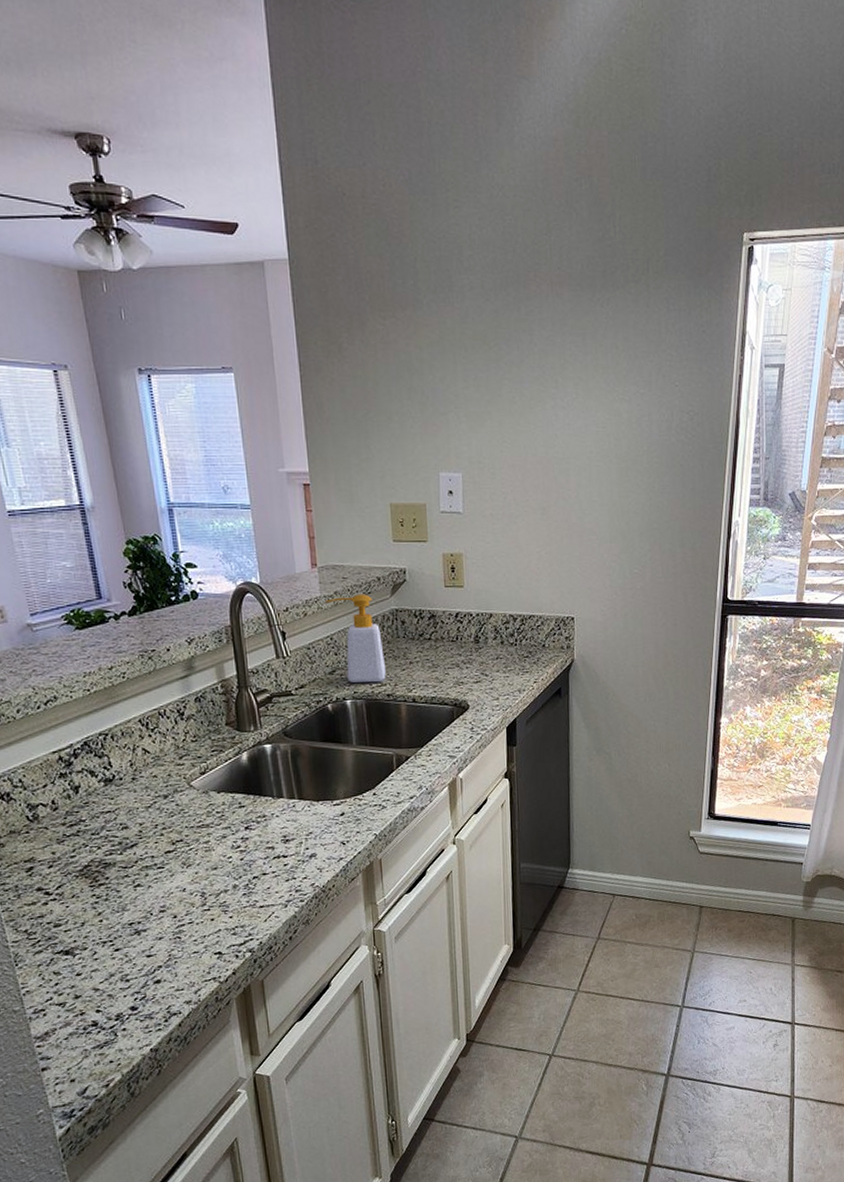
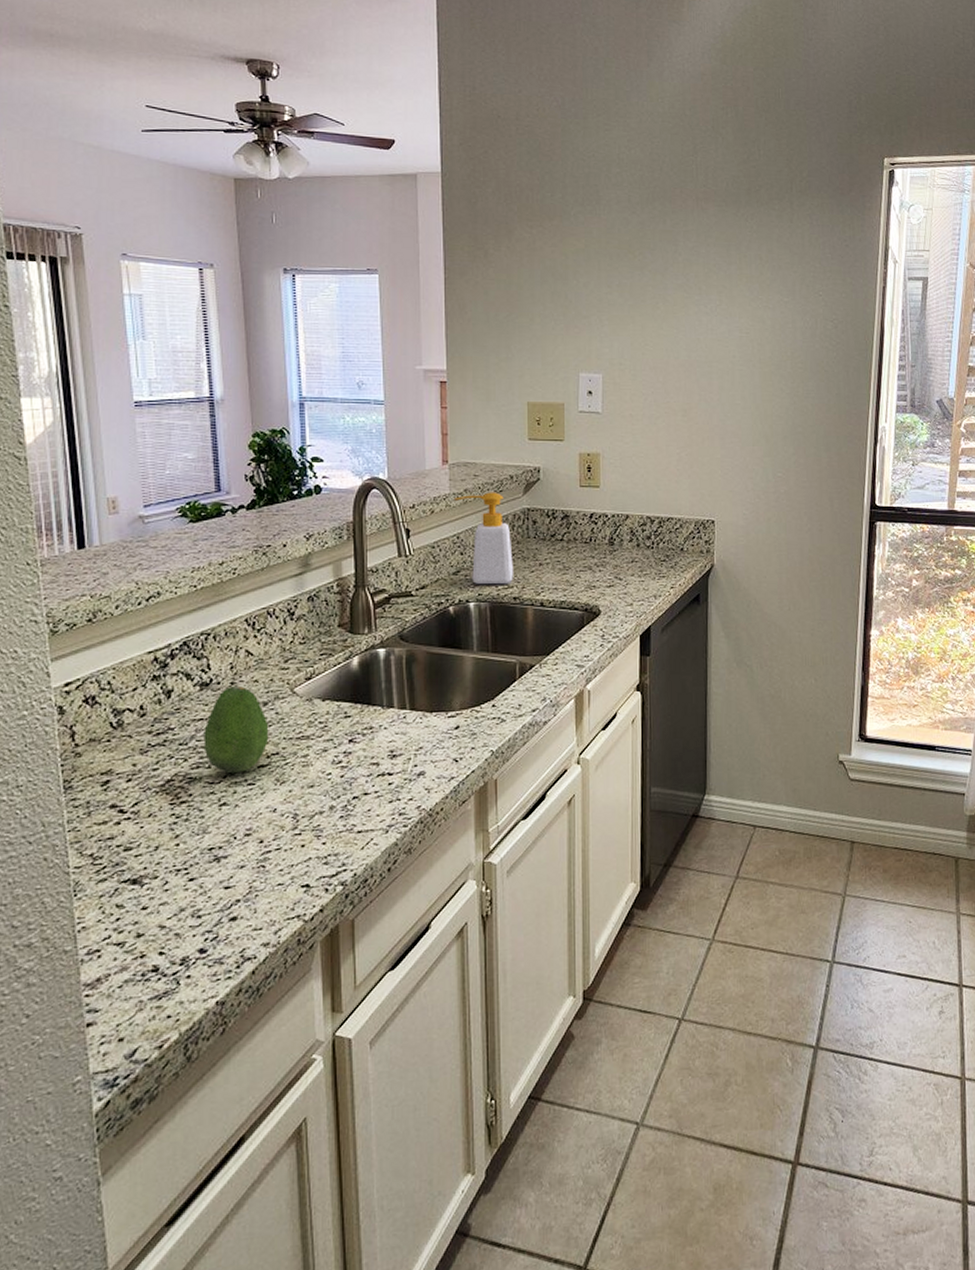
fruit: none [112,781,173,859] -> present [203,686,269,774]

